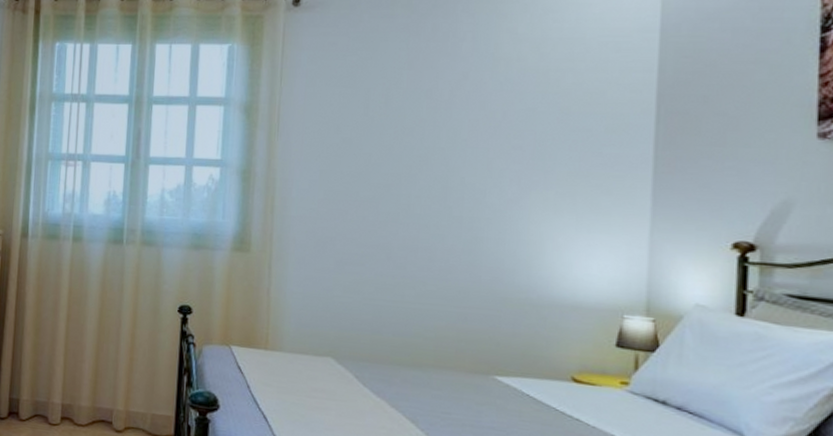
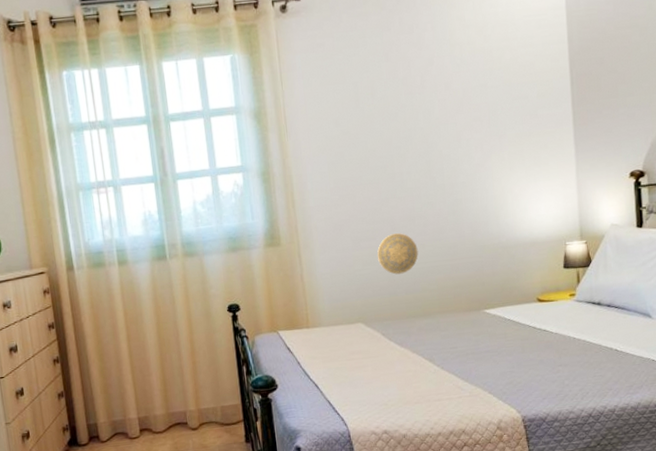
decorative plate: none [364,263,417,311] -> present [377,233,418,275]

